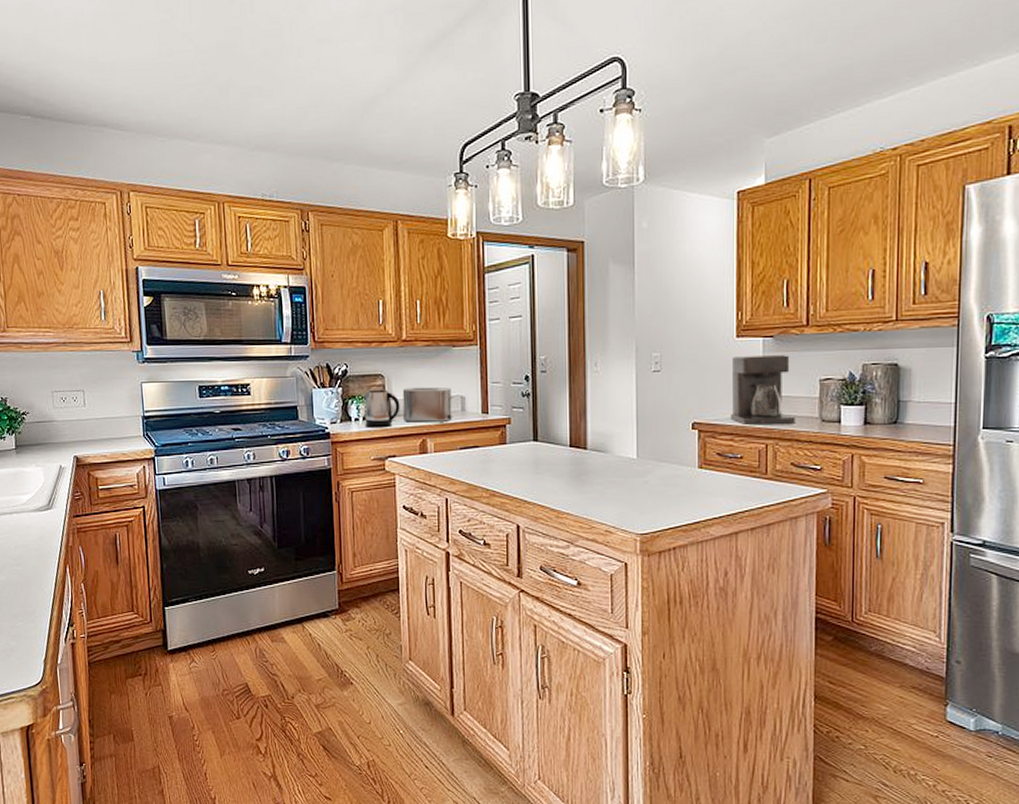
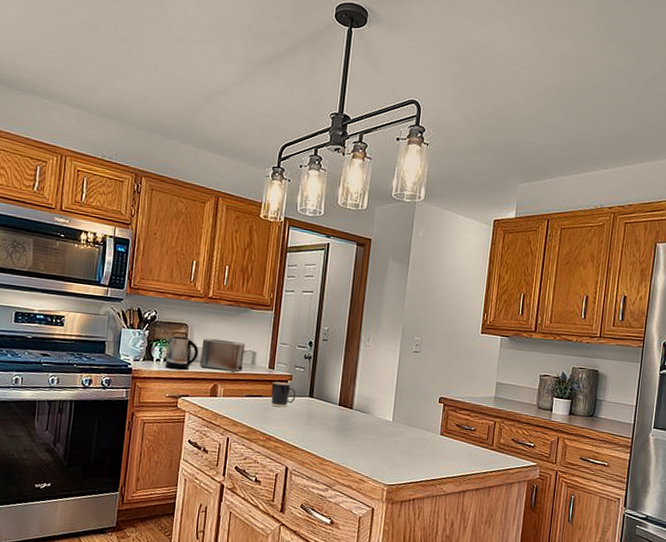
mug: none [488,427,518,457] -> present [271,381,296,408]
coffee maker: present [729,355,796,426] -> none [469,348,520,408]

